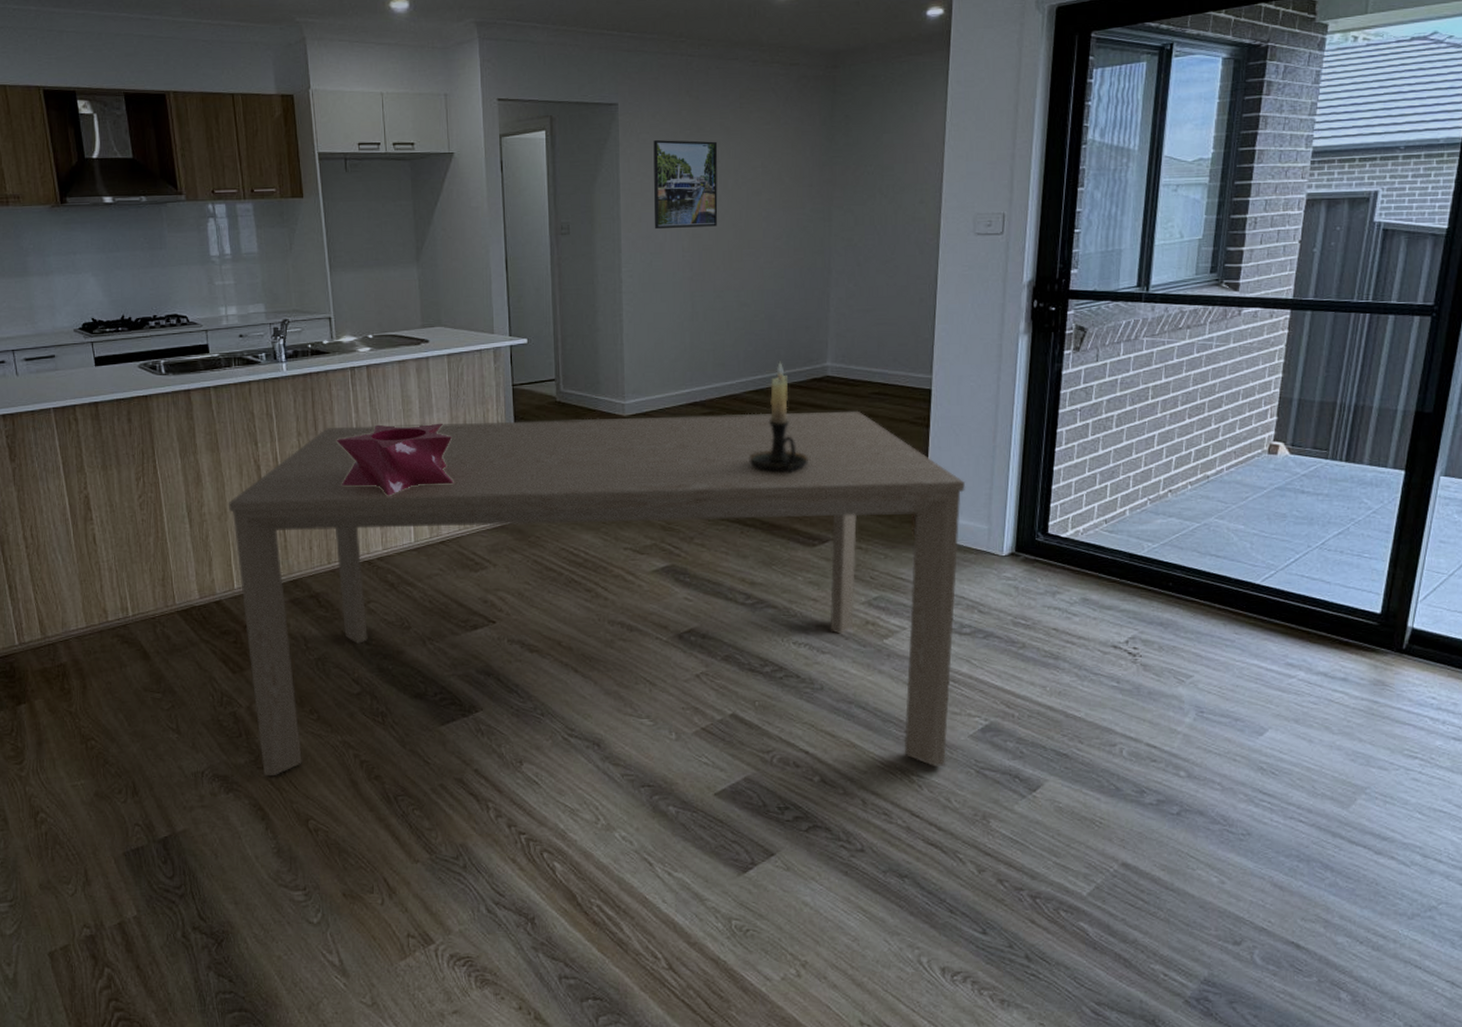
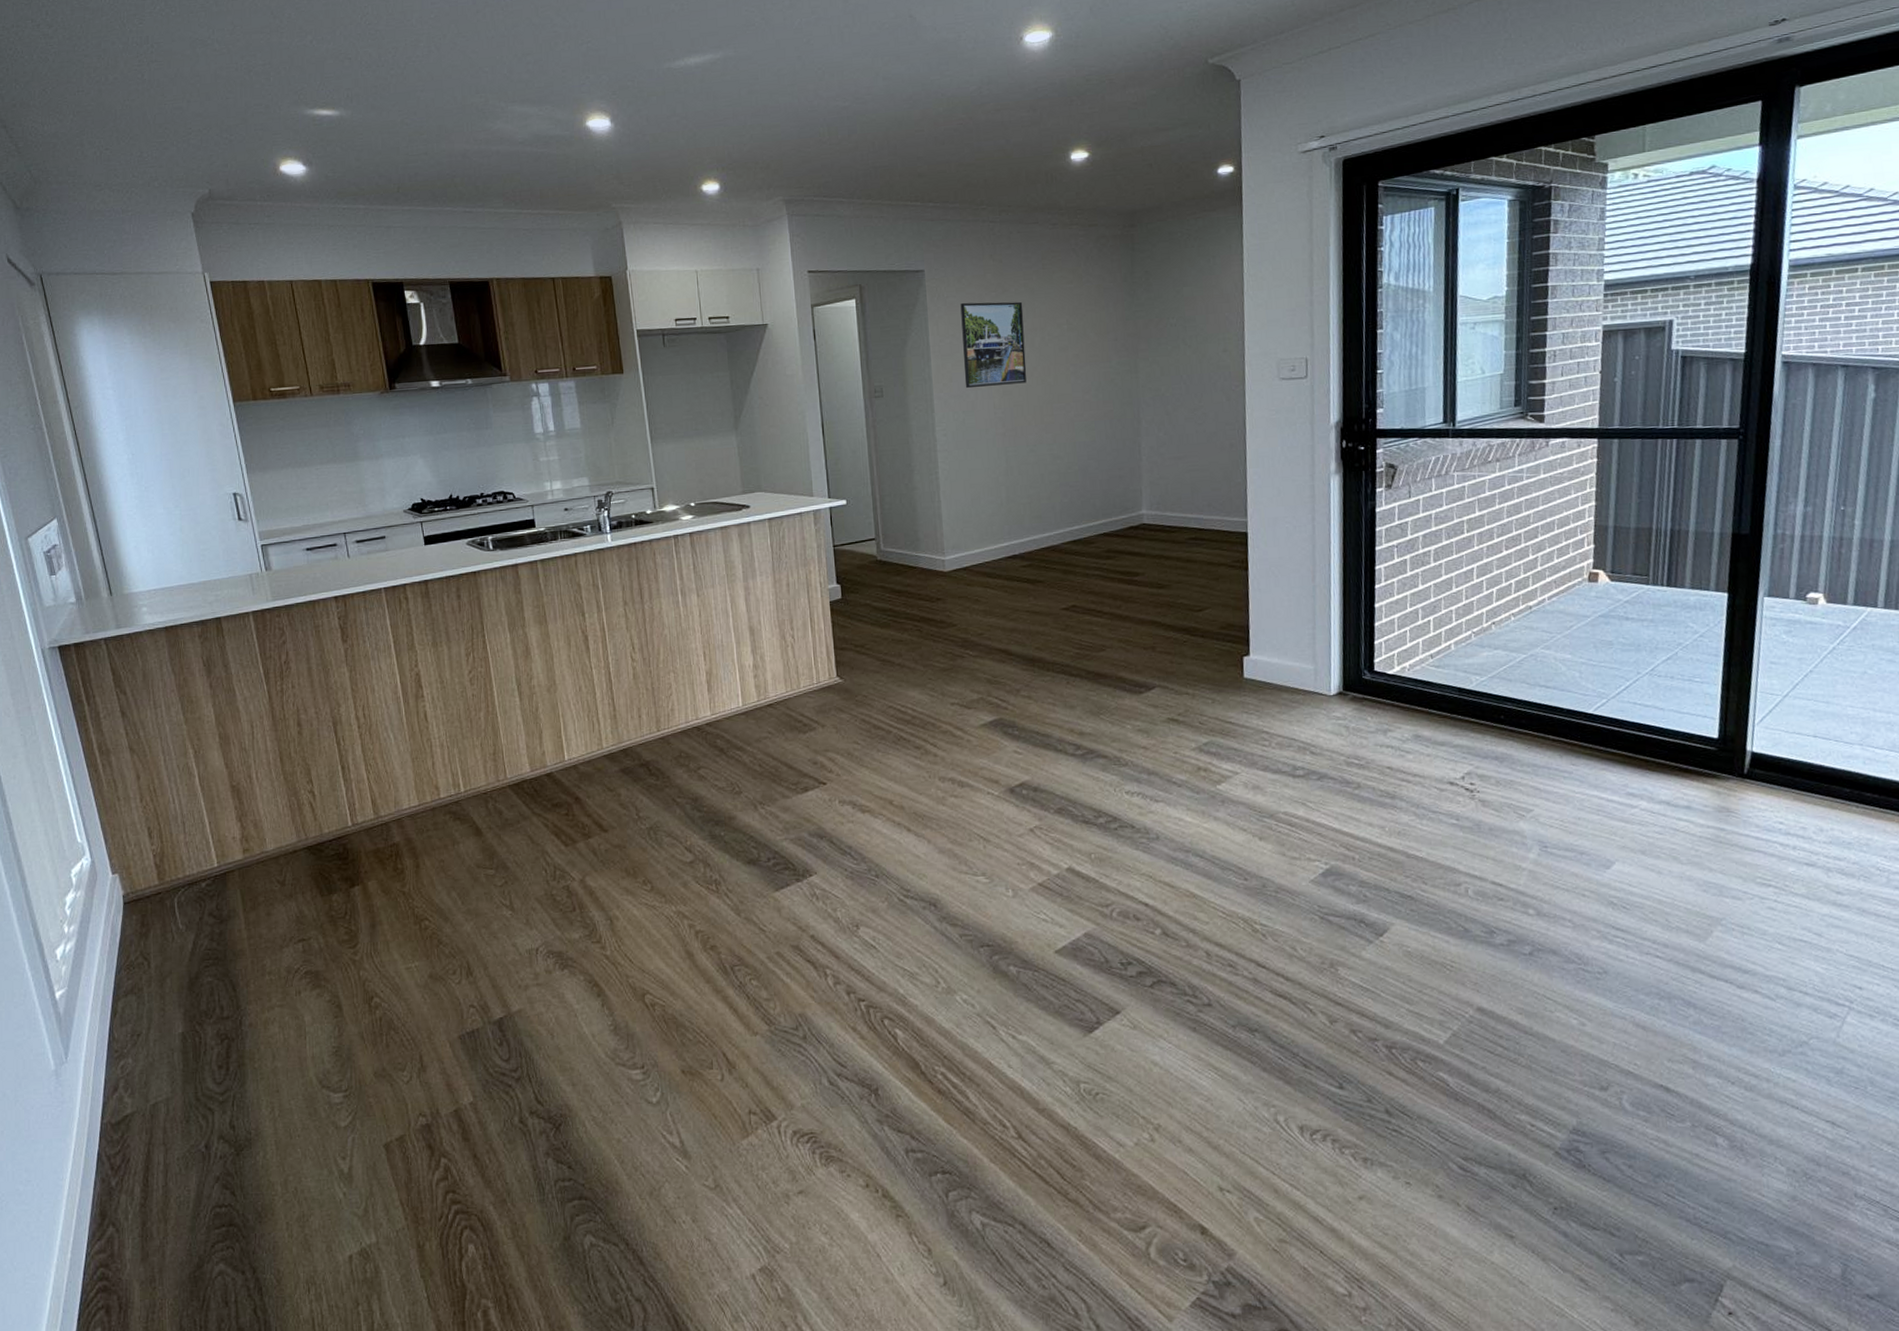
dining table: present [229,410,966,777] -> none [558,556,1289,951]
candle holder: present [336,423,454,496] -> none [662,586,779,661]
candle holder: present [750,361,808,475] -> none [1071,511,1130,623]

